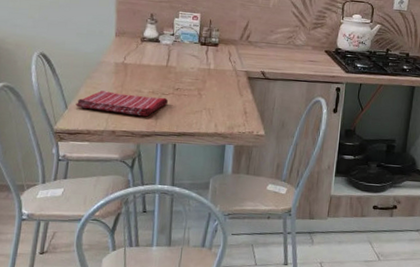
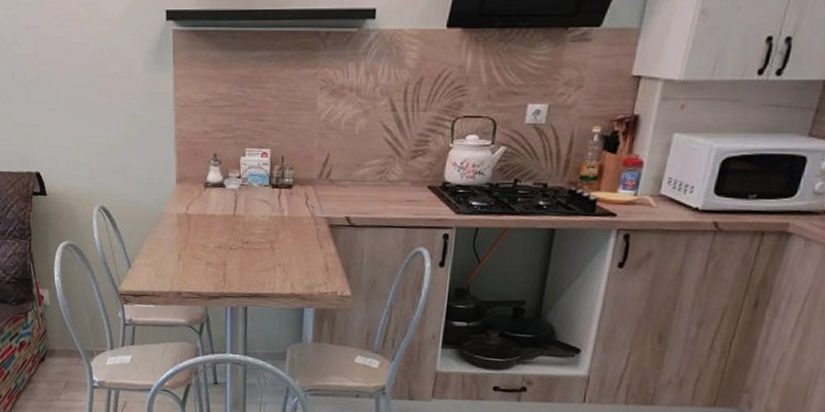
dish towel: present [75,90,168,117] -> none [139,247,236,276]

